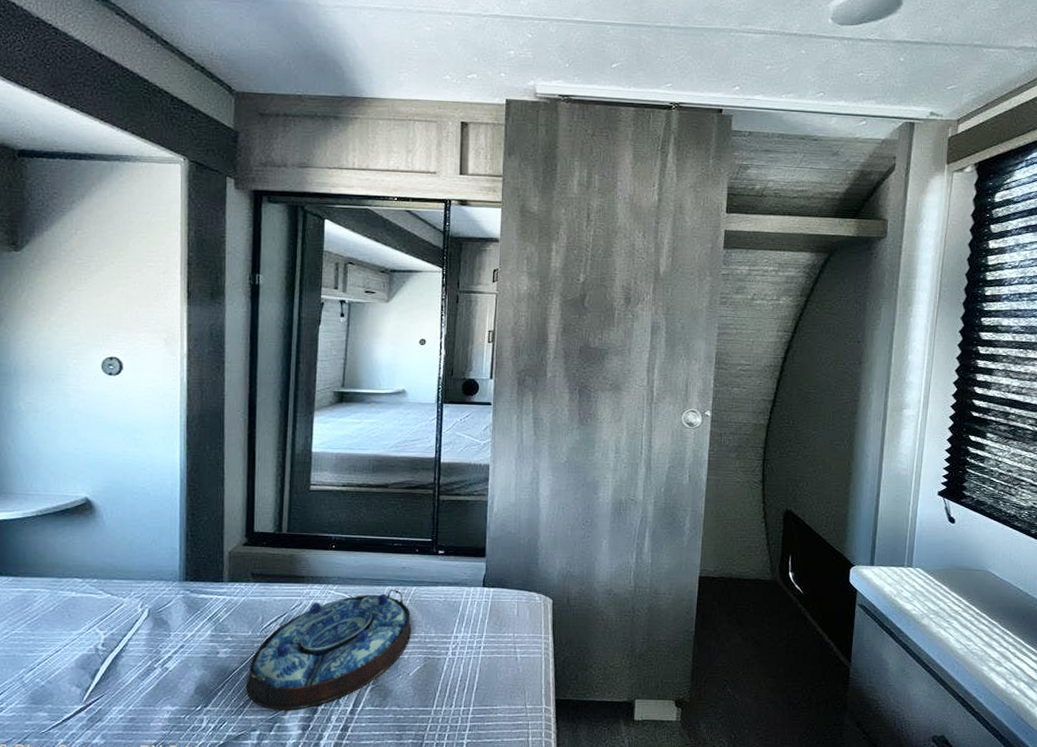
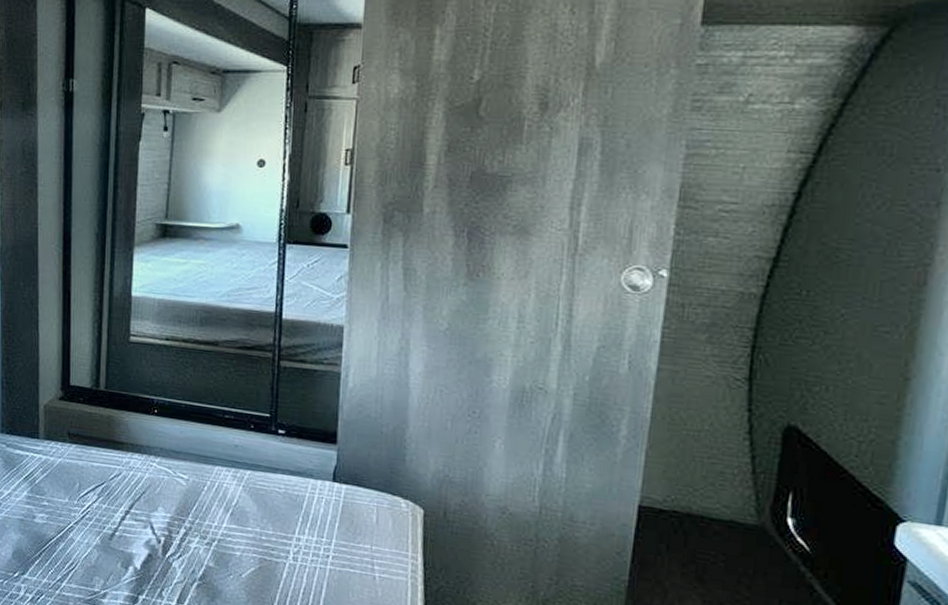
serving tray: present [245,589,412,710] -> none [63,470,246,595]

